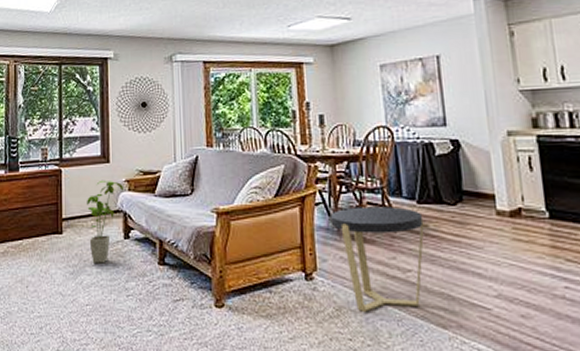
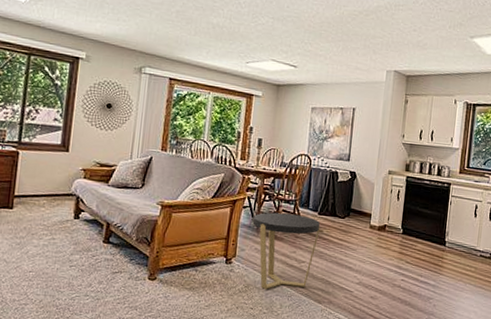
house plant: present [87,180,123,264] -> none [39,166,79,238]

